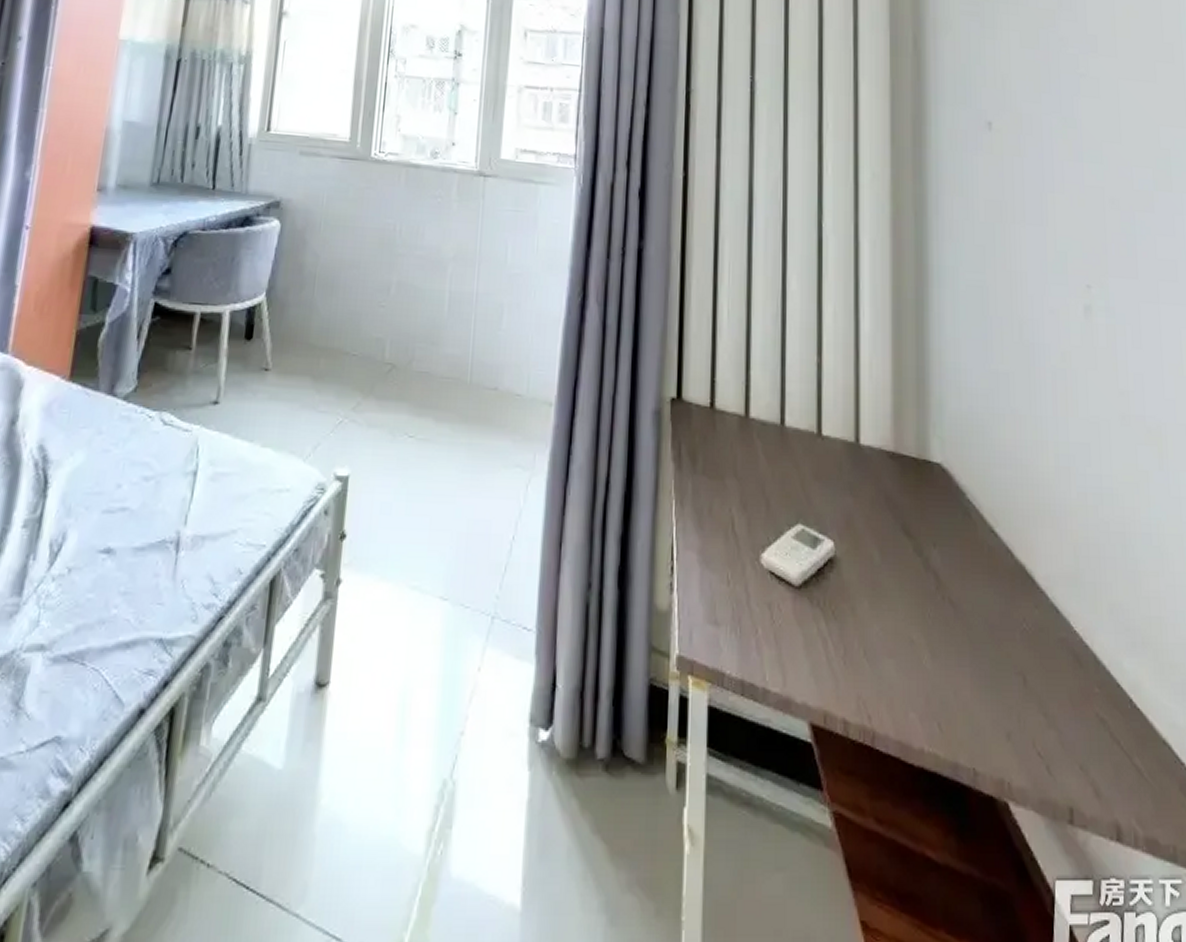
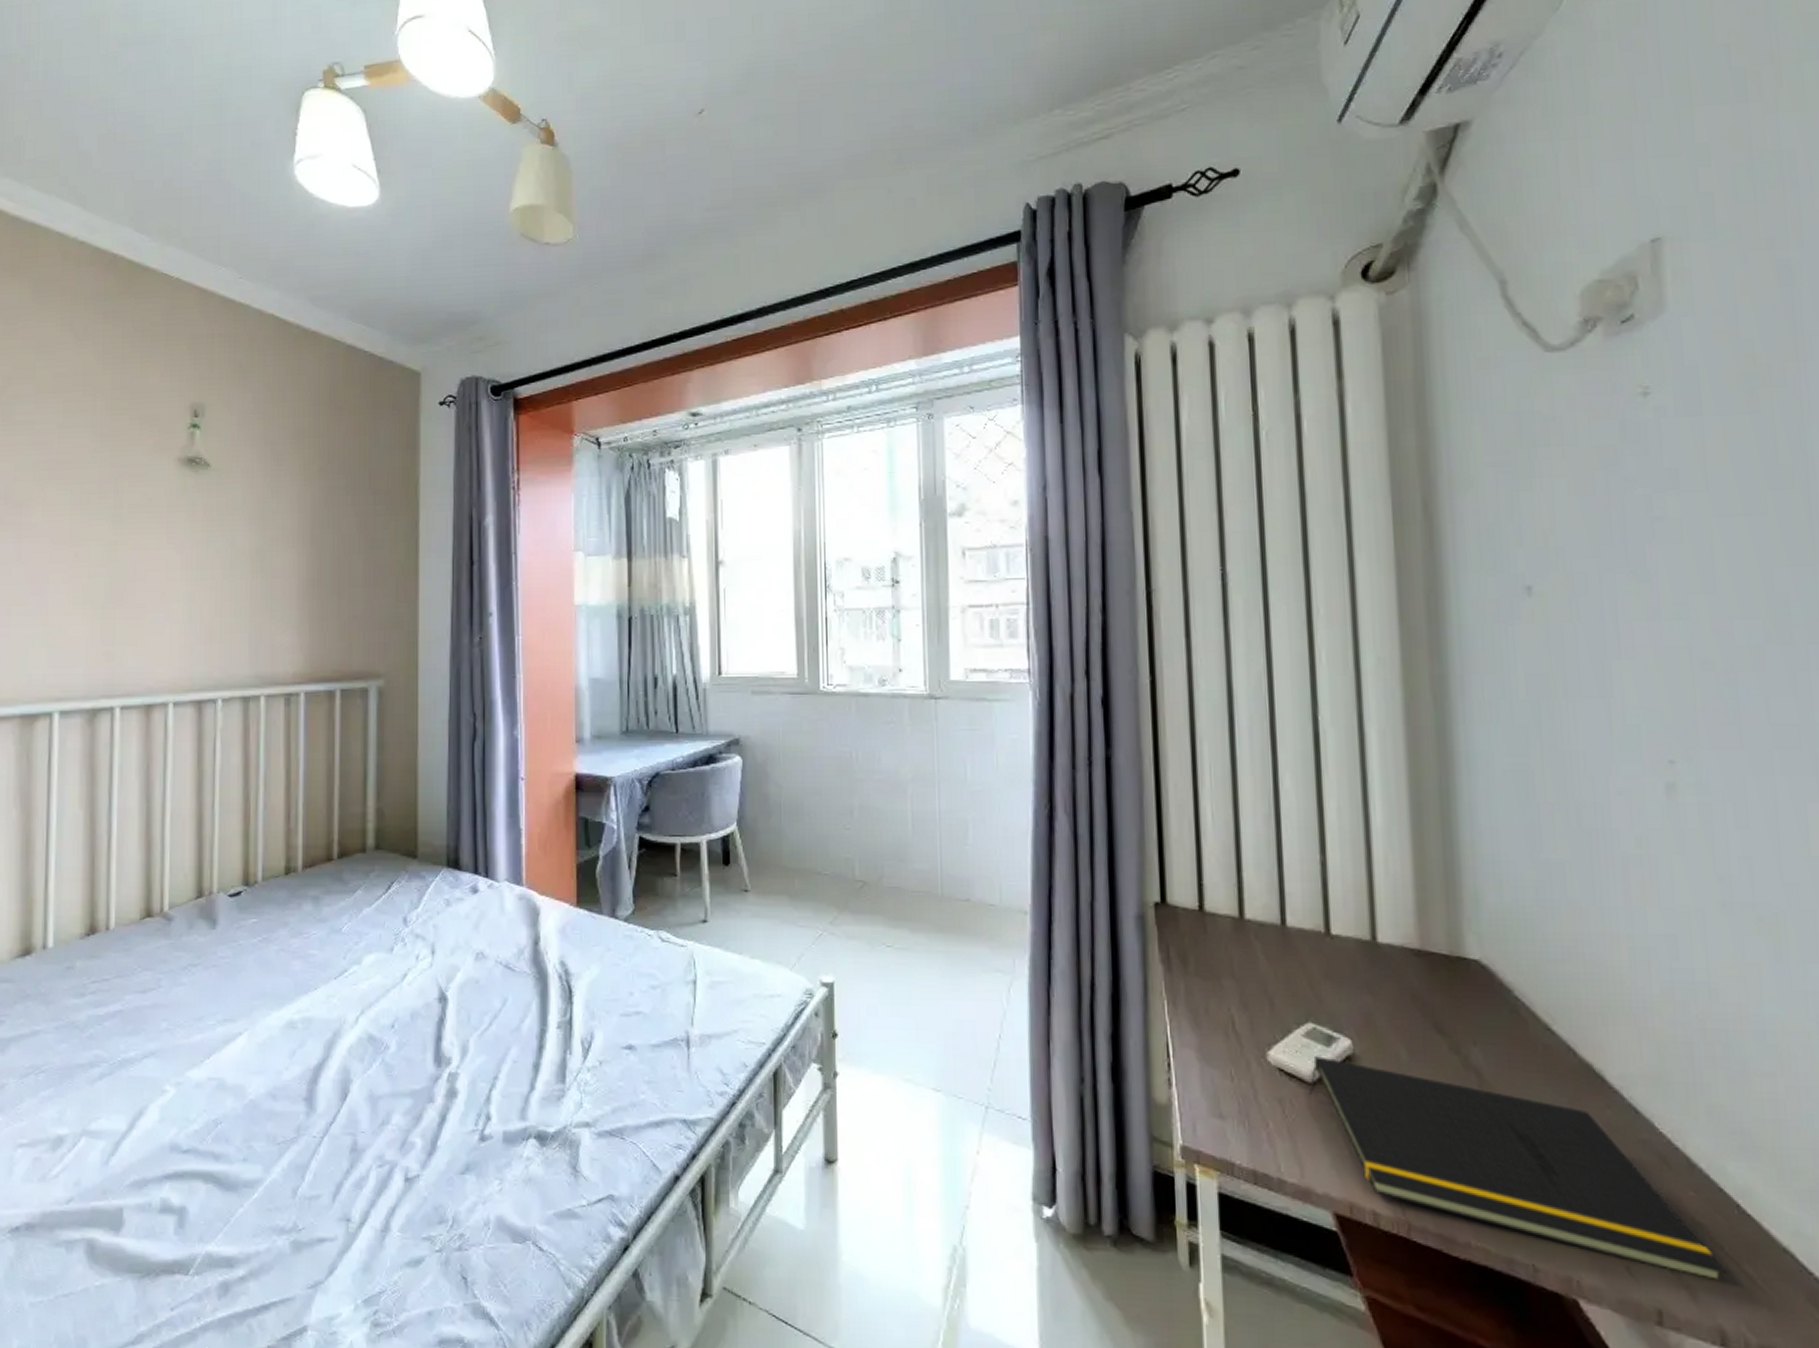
notepad: none [796,558,1122,774] -> present [1310,1056,1727,1280]

